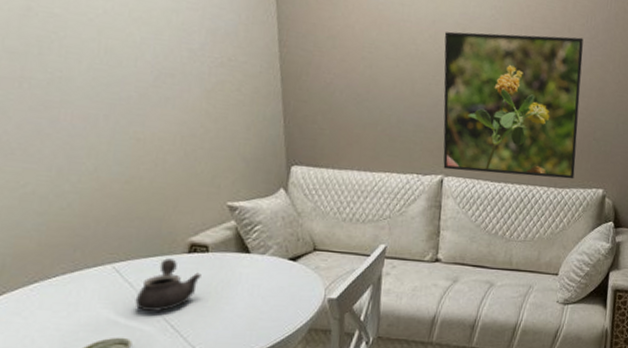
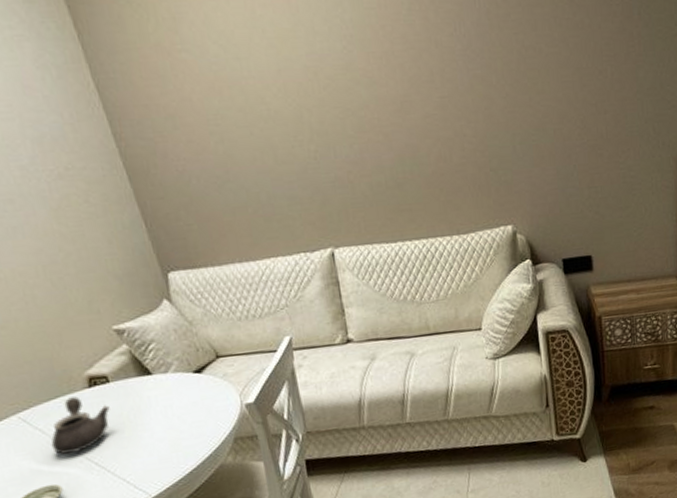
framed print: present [443,31,584,179] -> none [294,51,477,240]

